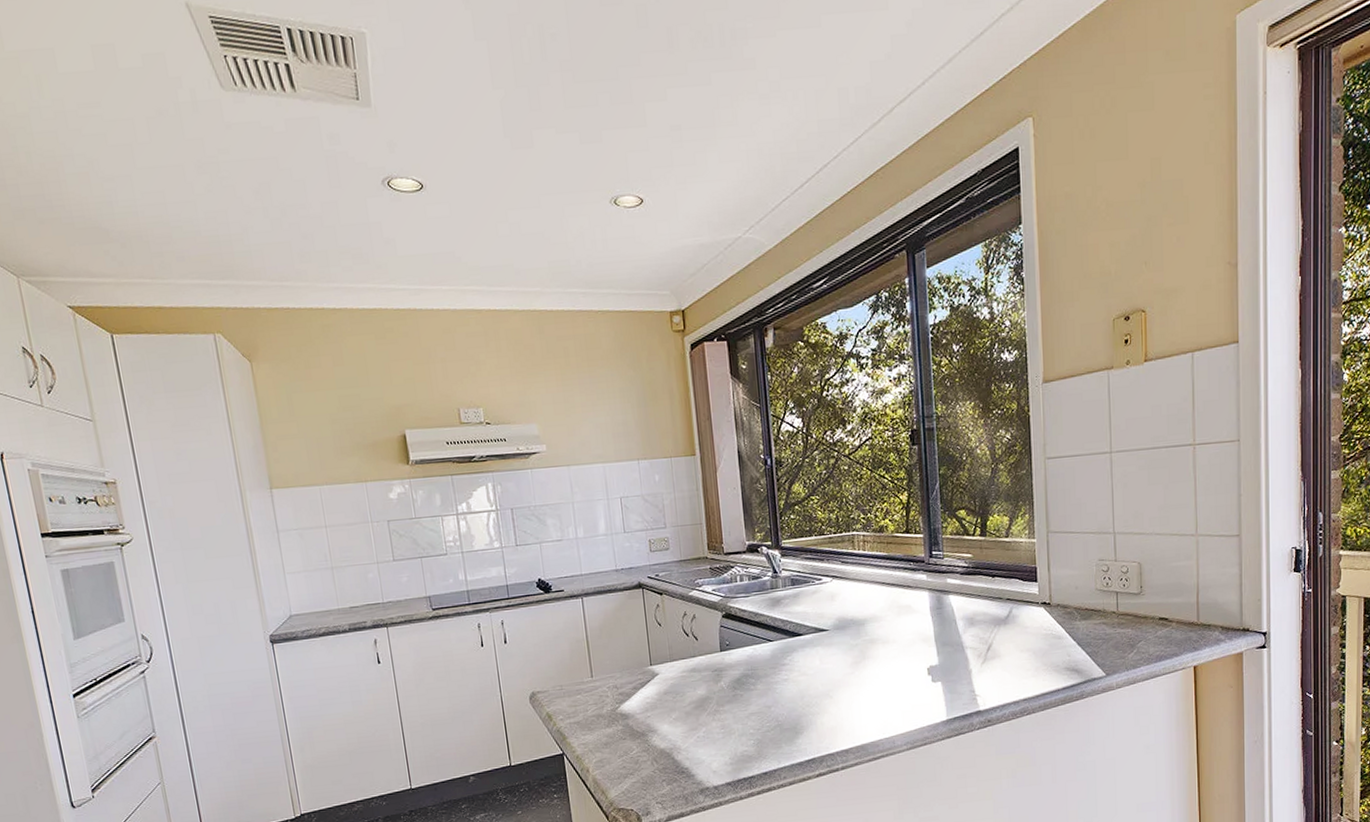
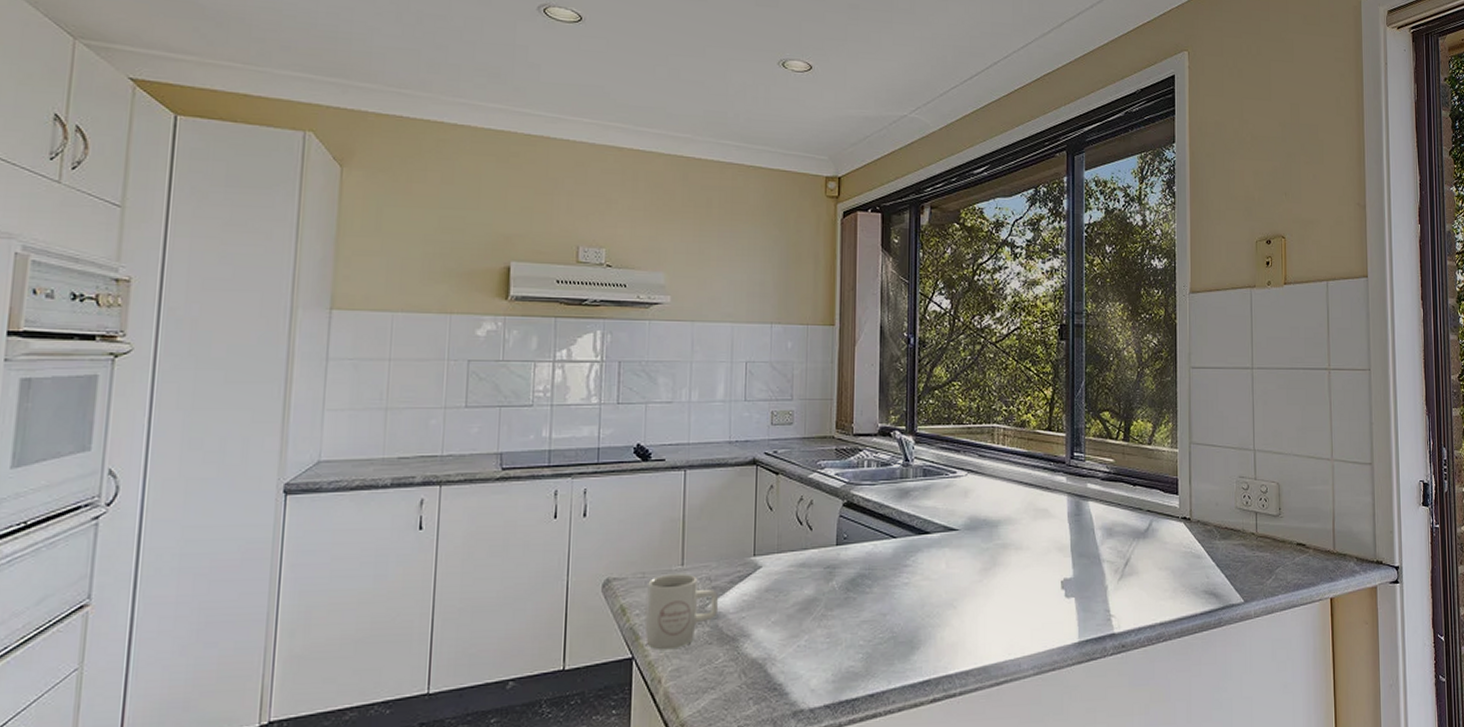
mug: none [566,684,627,747] -> present [644,574,718,650]

